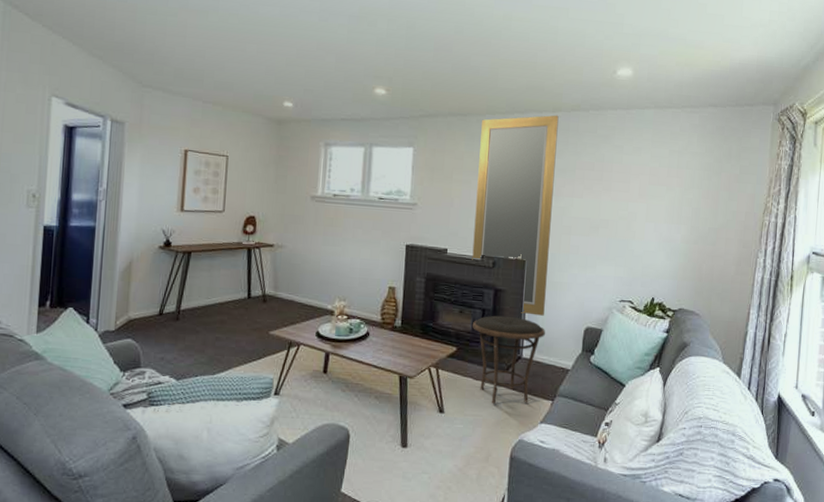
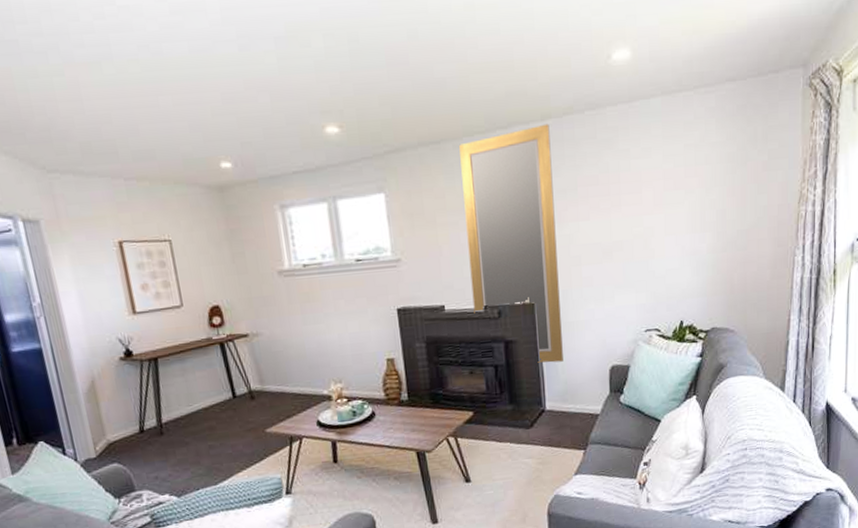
side table: present [472,315,545,404] -> none [485,368,567,464]

